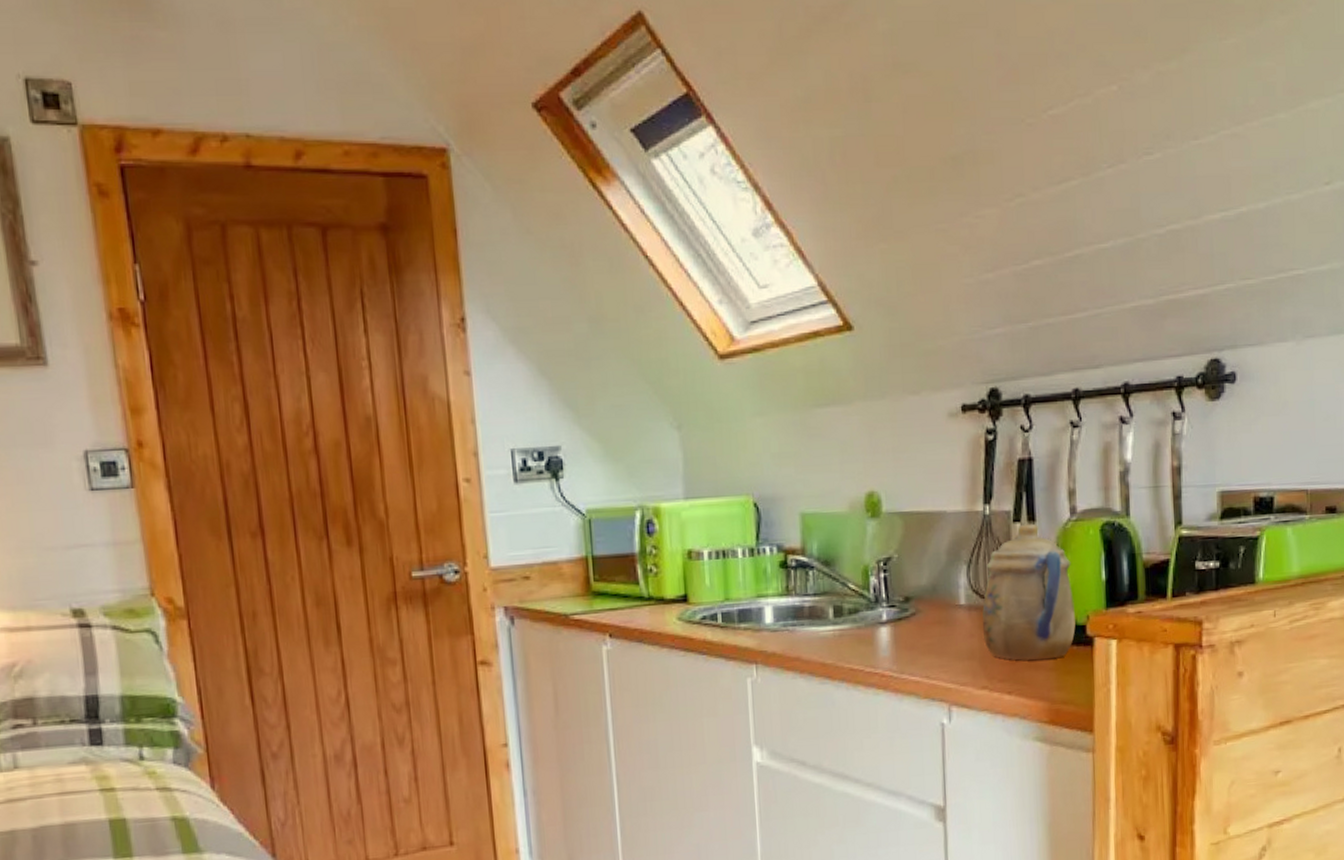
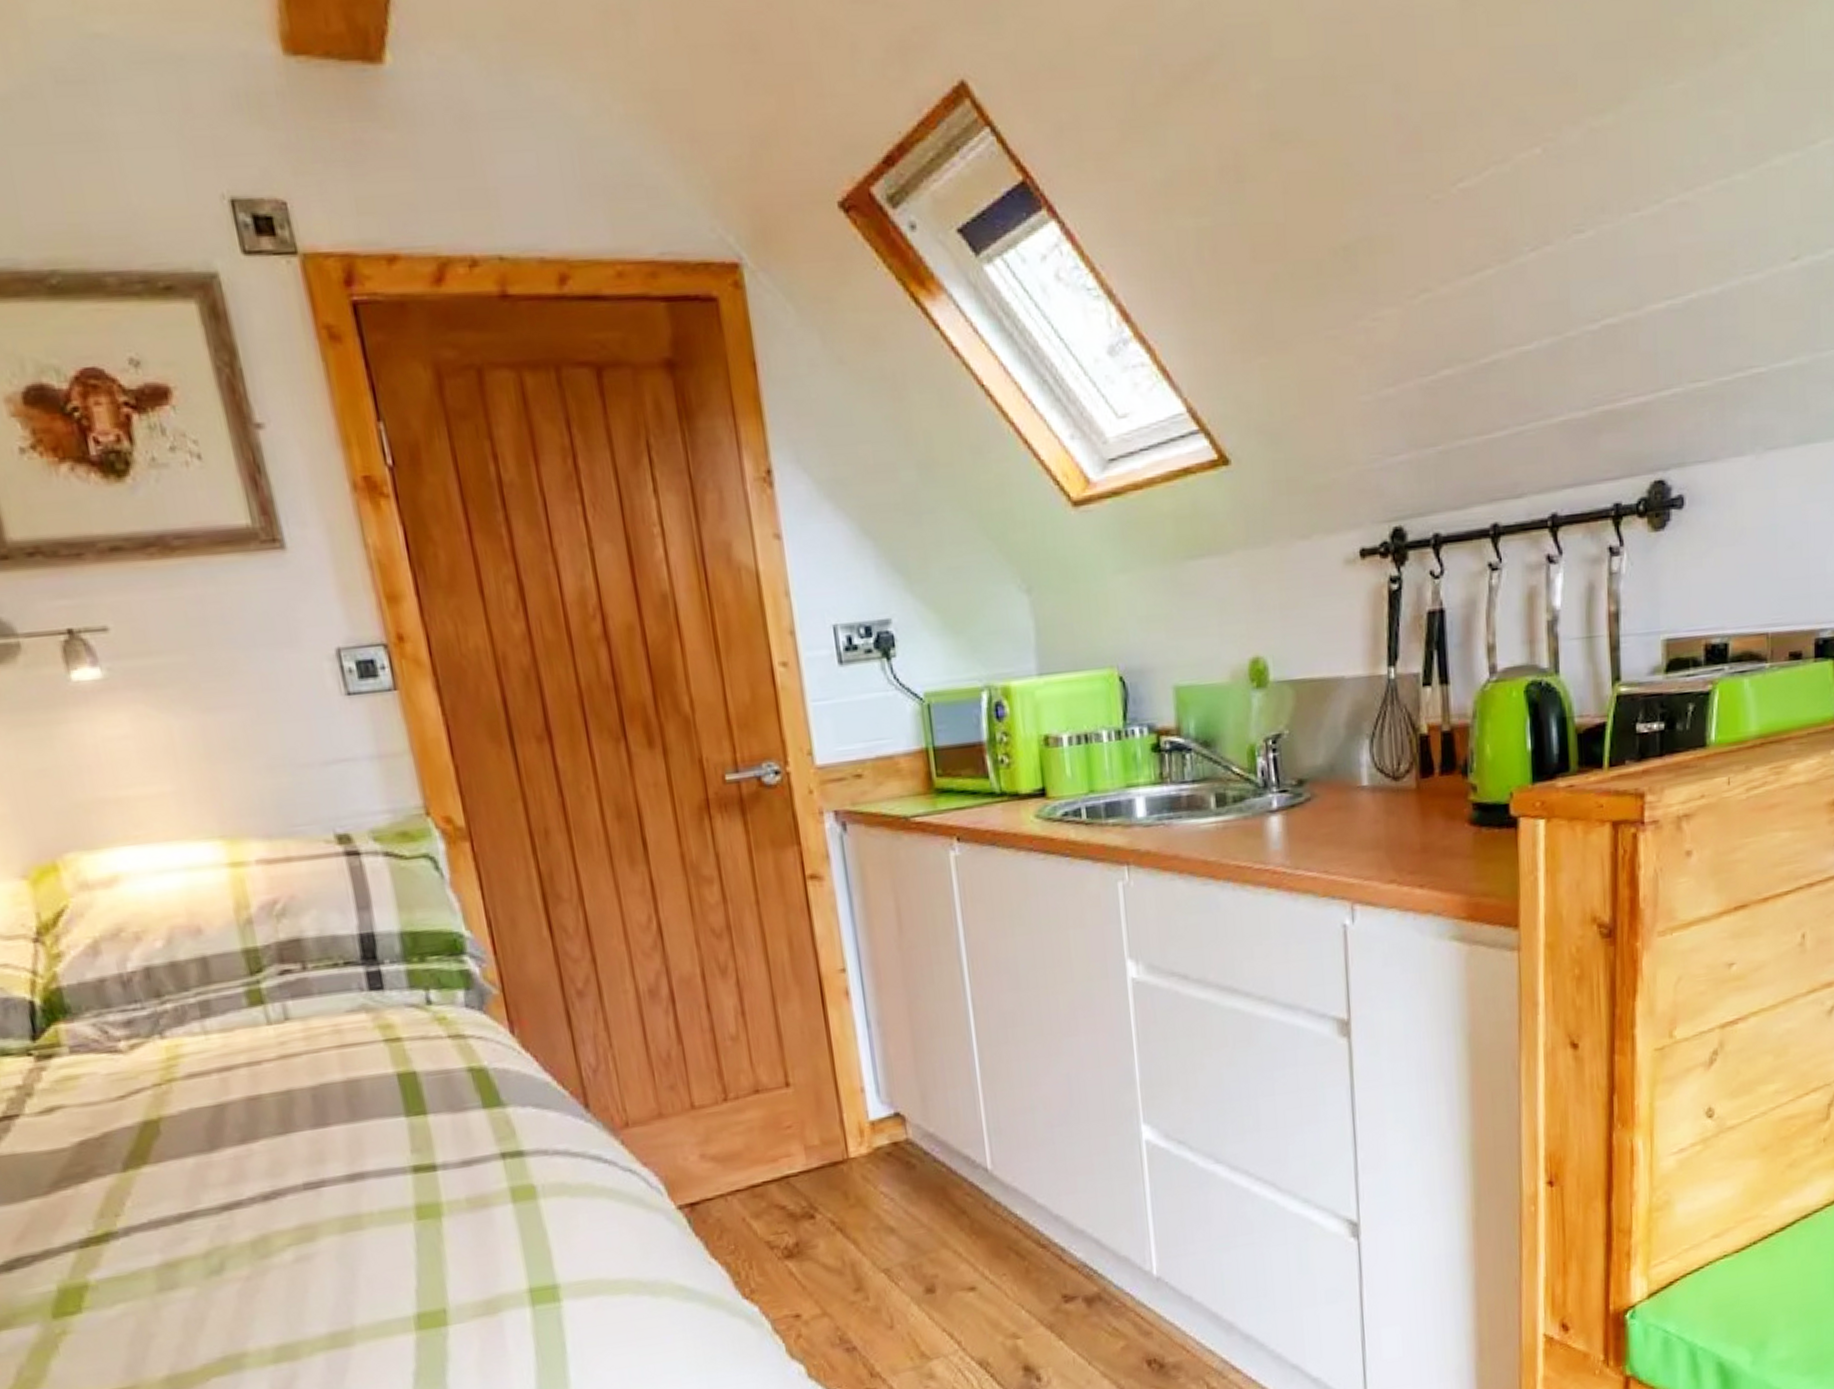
teapot: present [982,523,1076,661] -> none [1388,687,1497,849]

